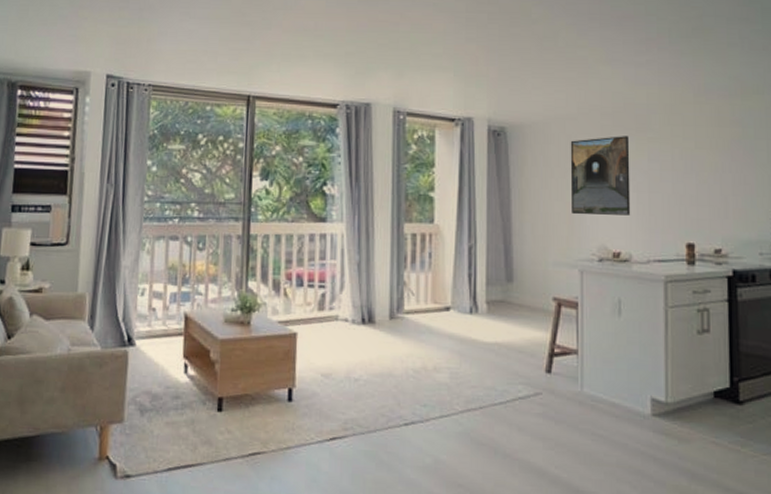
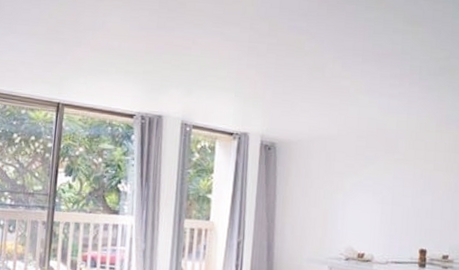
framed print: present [570,136,631,216] -> none [326,155,379,223]

